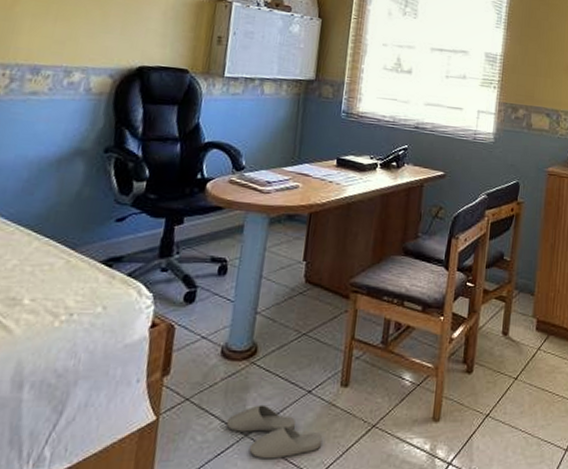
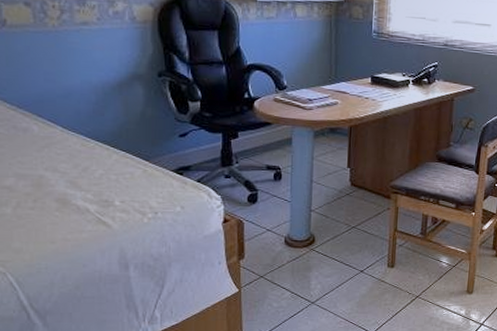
slippers: present [226,405,323,459] -> none [295,281,375,320]

